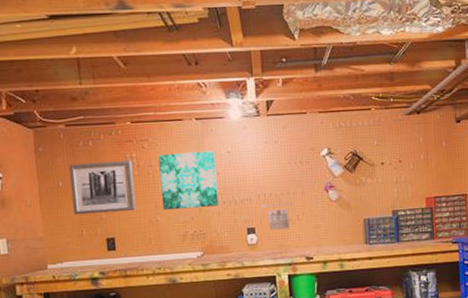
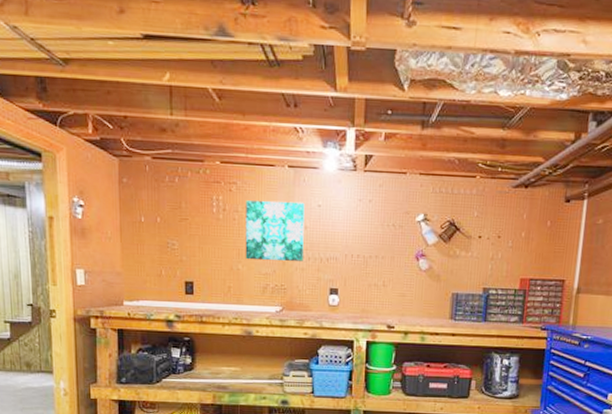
wall art: present [69,161,136,216] -> none [153,200,218,256]
calendar: present [261,202,293,230] -> none [347,265,380,294]

